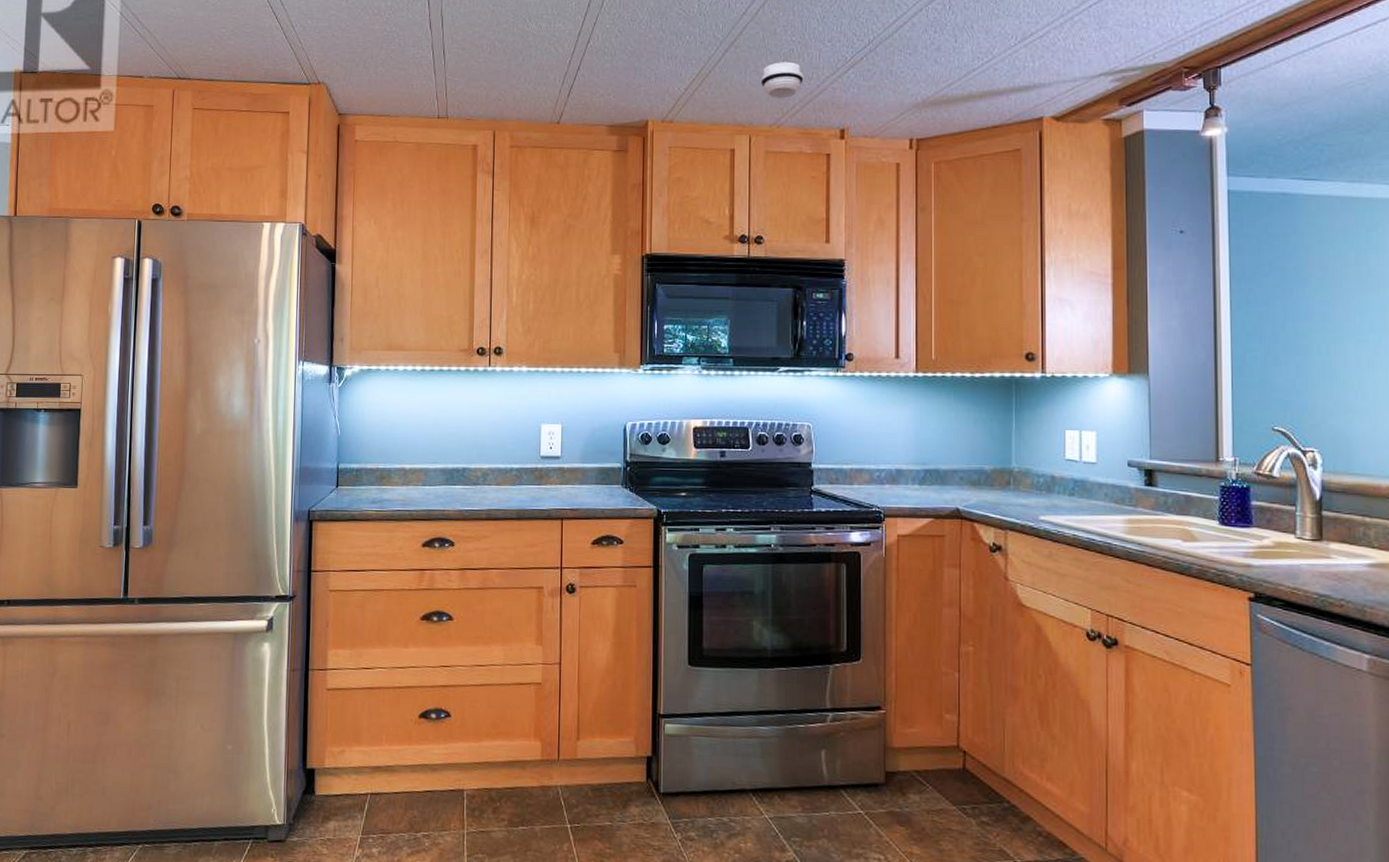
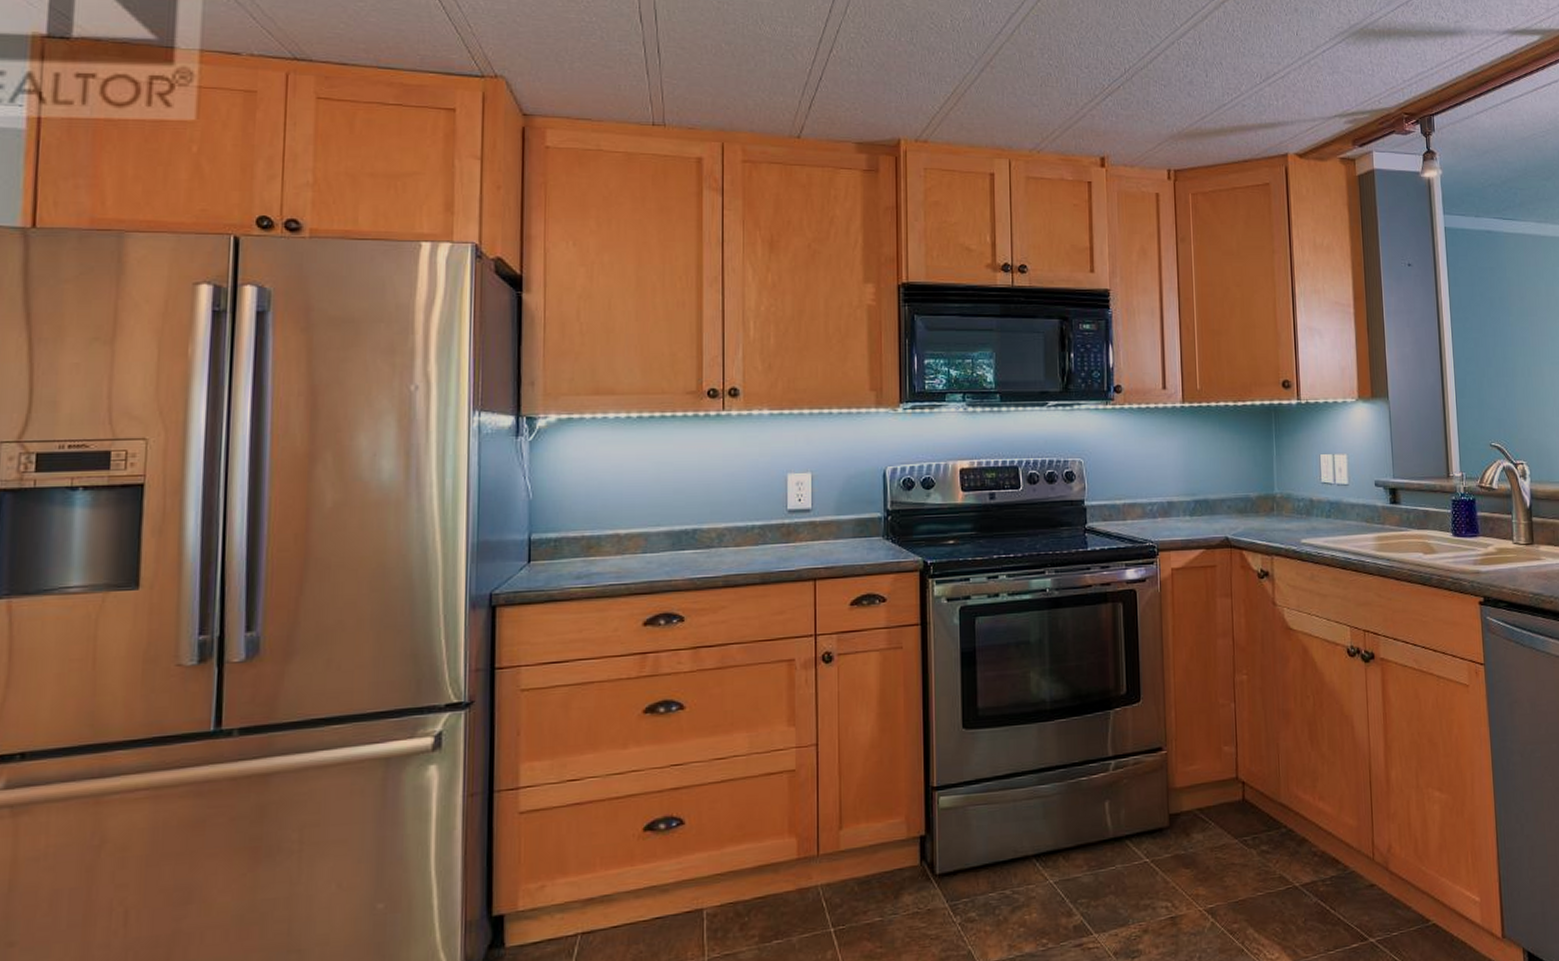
smoke detector: present [760,61,804,99] -> none [1018,85,1062,123]

